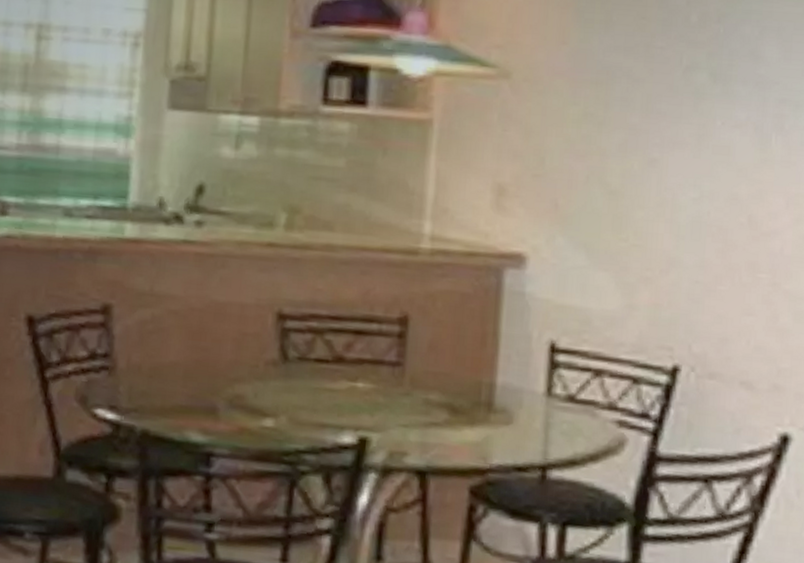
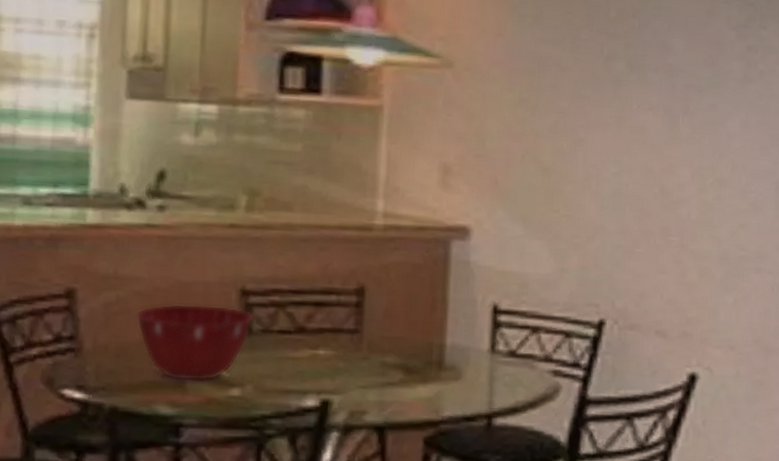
mixing bowl: none [169,324,291,409] -> present [135,303,255,381]

